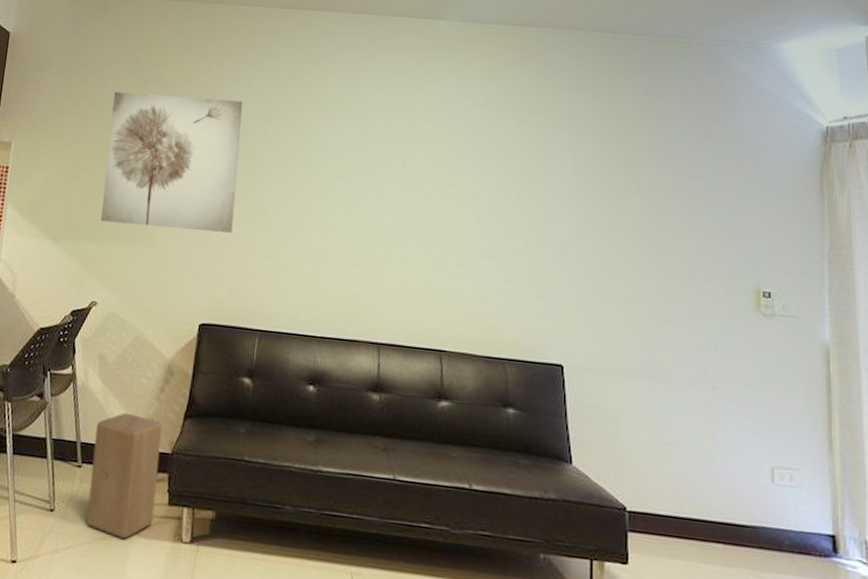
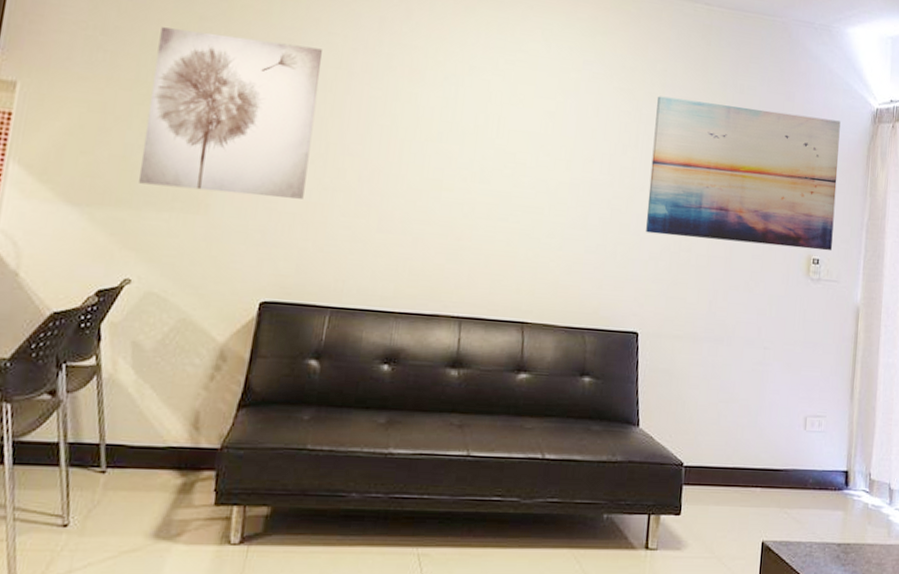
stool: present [86,412,162,539] -> none [110,406,210,548]
wall art: none [562,126,785,284] -> present [646,96,841,251]

